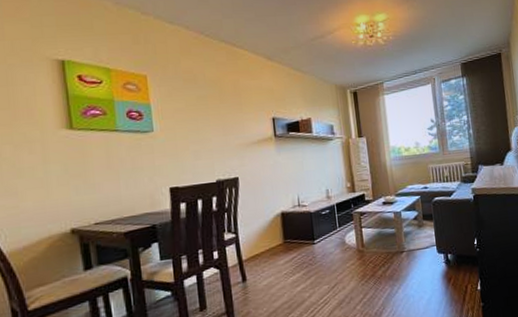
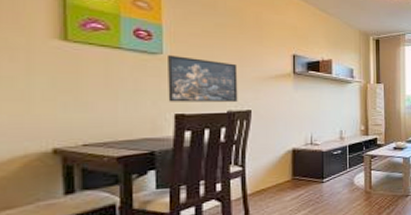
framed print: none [158,131,225,177] -> present [168,54,238,102]

